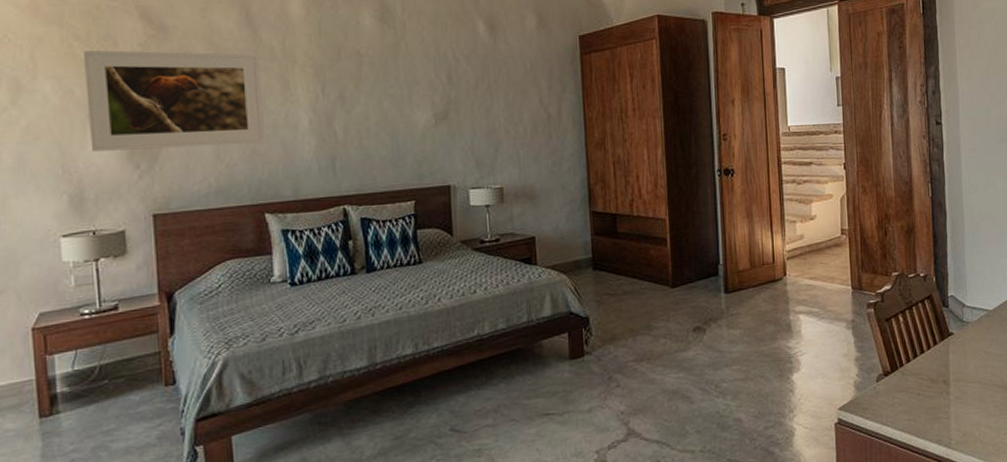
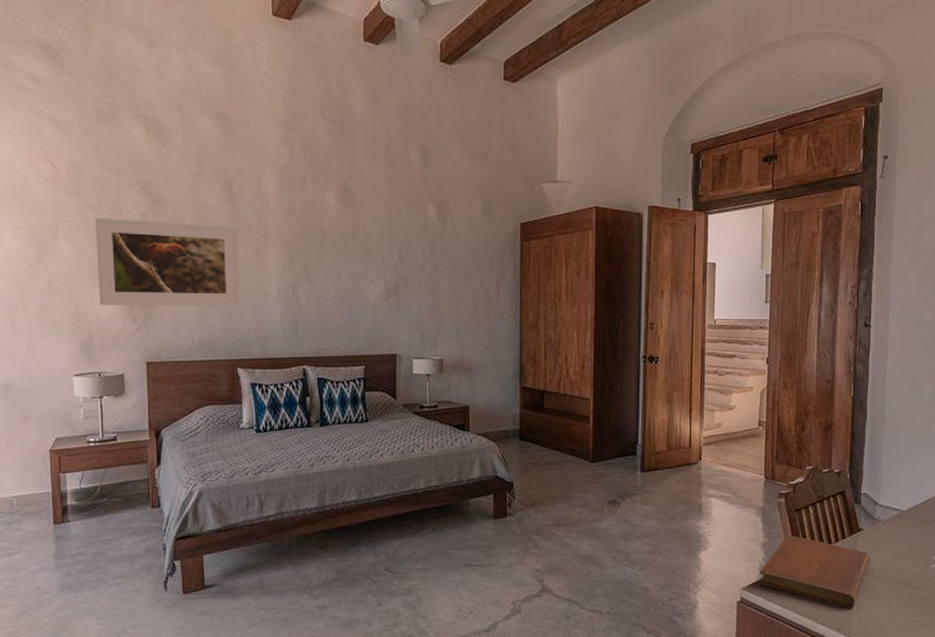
notebook: none [855,346,964,419] -> present [759,534,871,610]

